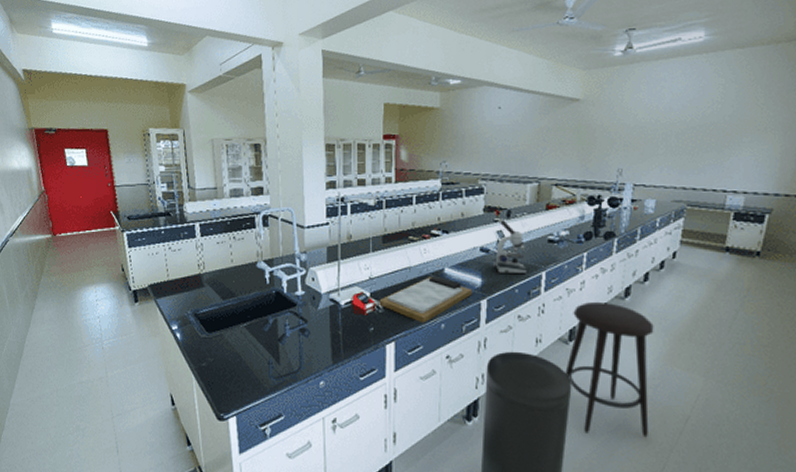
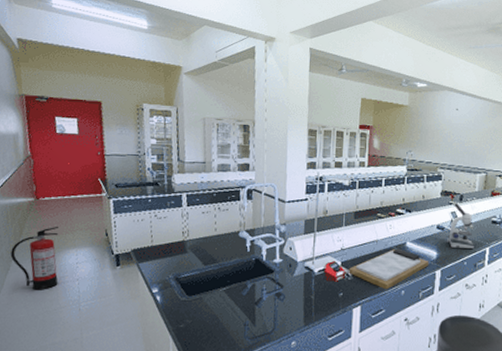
fire extinguisher: none [34,262,81,329] -> present [10,226,59,290]

